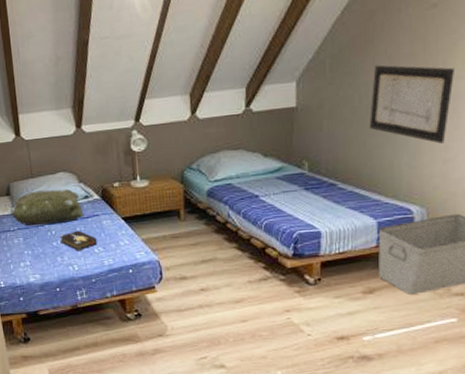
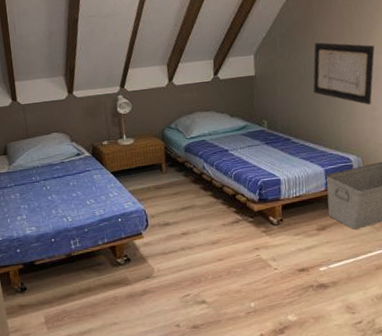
cushion: present [11,189,85,226] -> none [8,148,77,182]
hardback book: present [59,230,98,251] -> none [53,185,89,203]

